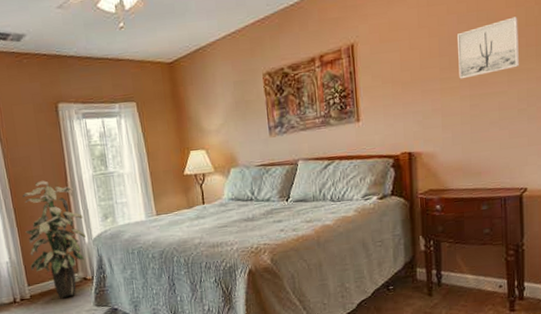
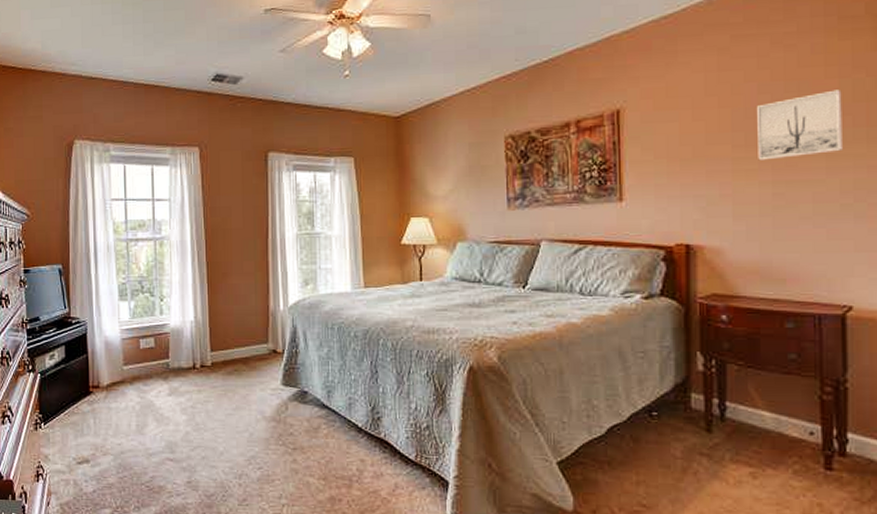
indoor plant: present [22,181,86,298] -> none [216,235,281,370]

